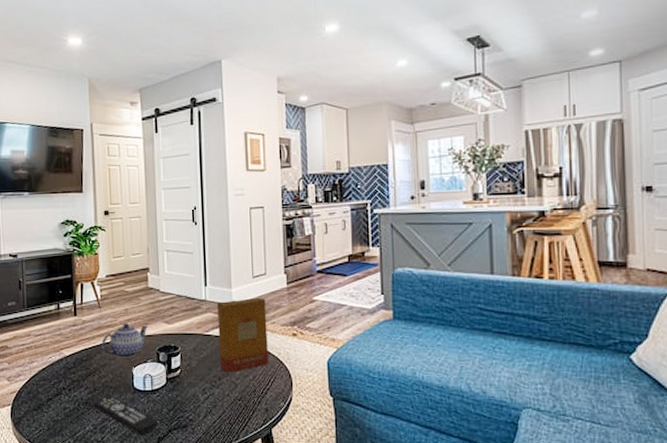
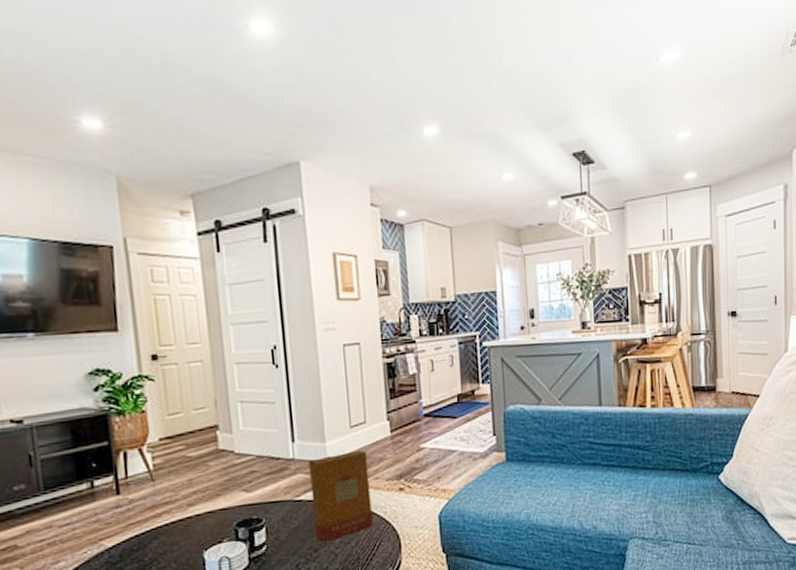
teapot: present [102,323,149,358] -> none [158,497,222,542]

